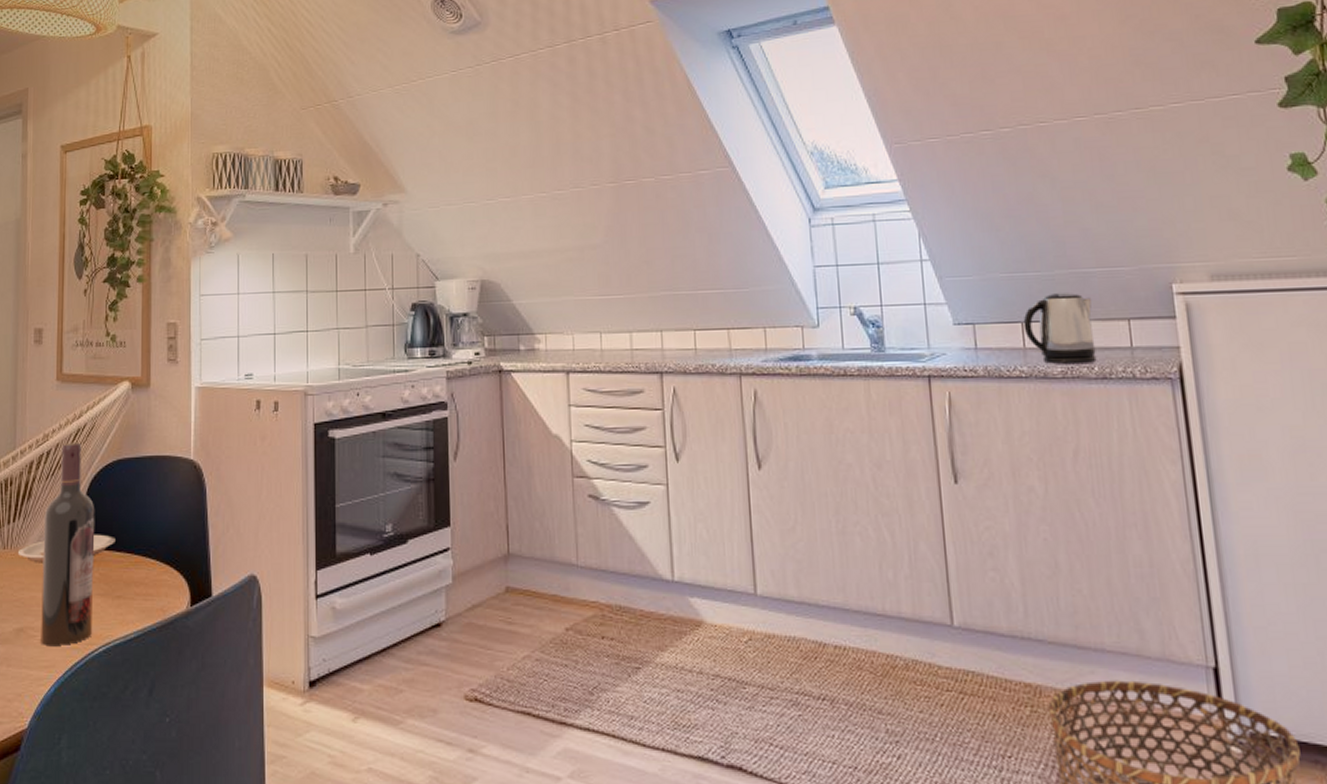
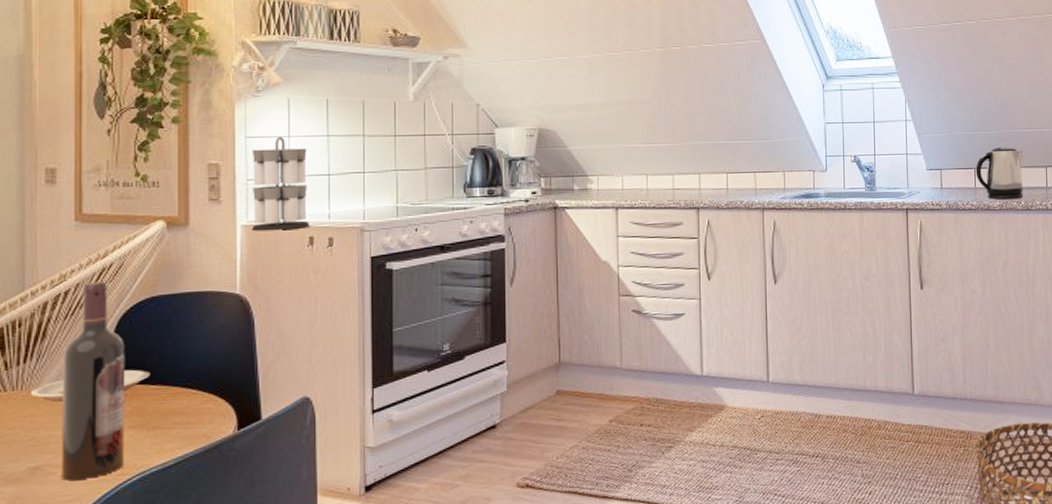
spice rack: none [204,293,257,394] -> present [251,136,310,232]

